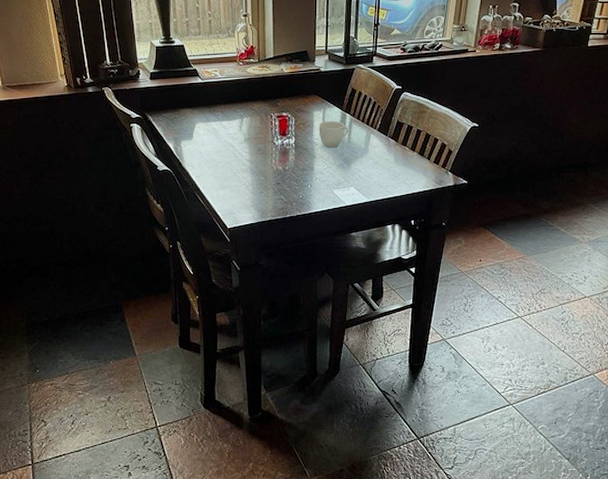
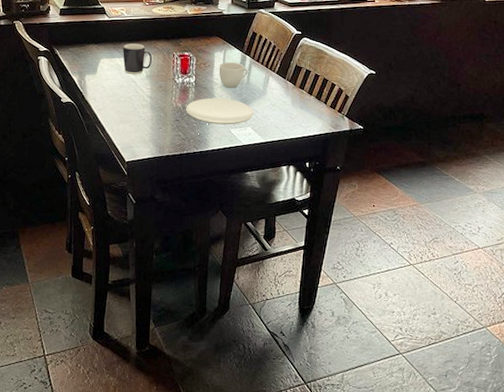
mug: none [217,106,250,138] -> present [122,43,153,74]
plate: none [287,158,357,186] -> present [186,97,254,125]

